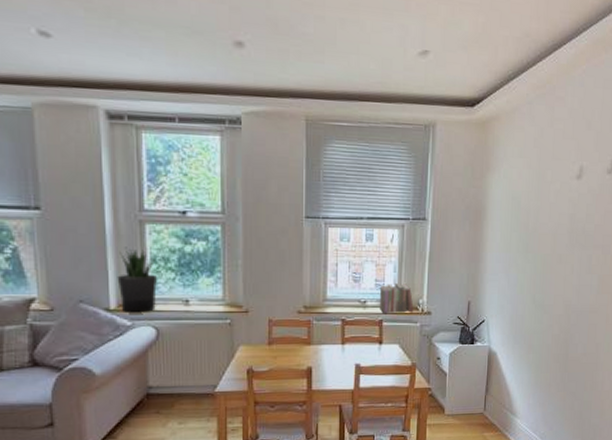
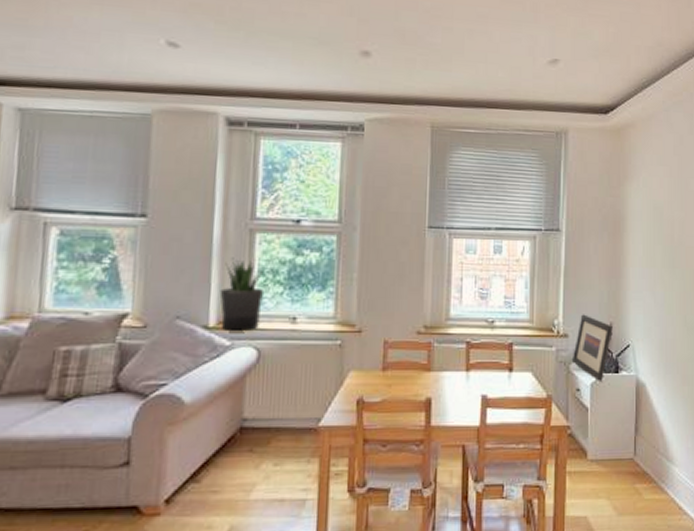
books: present [379,282,414,313] -> none [508,300,548,335]
picture frame: none [435,294,470,351] -> present [573,314,613,381]

